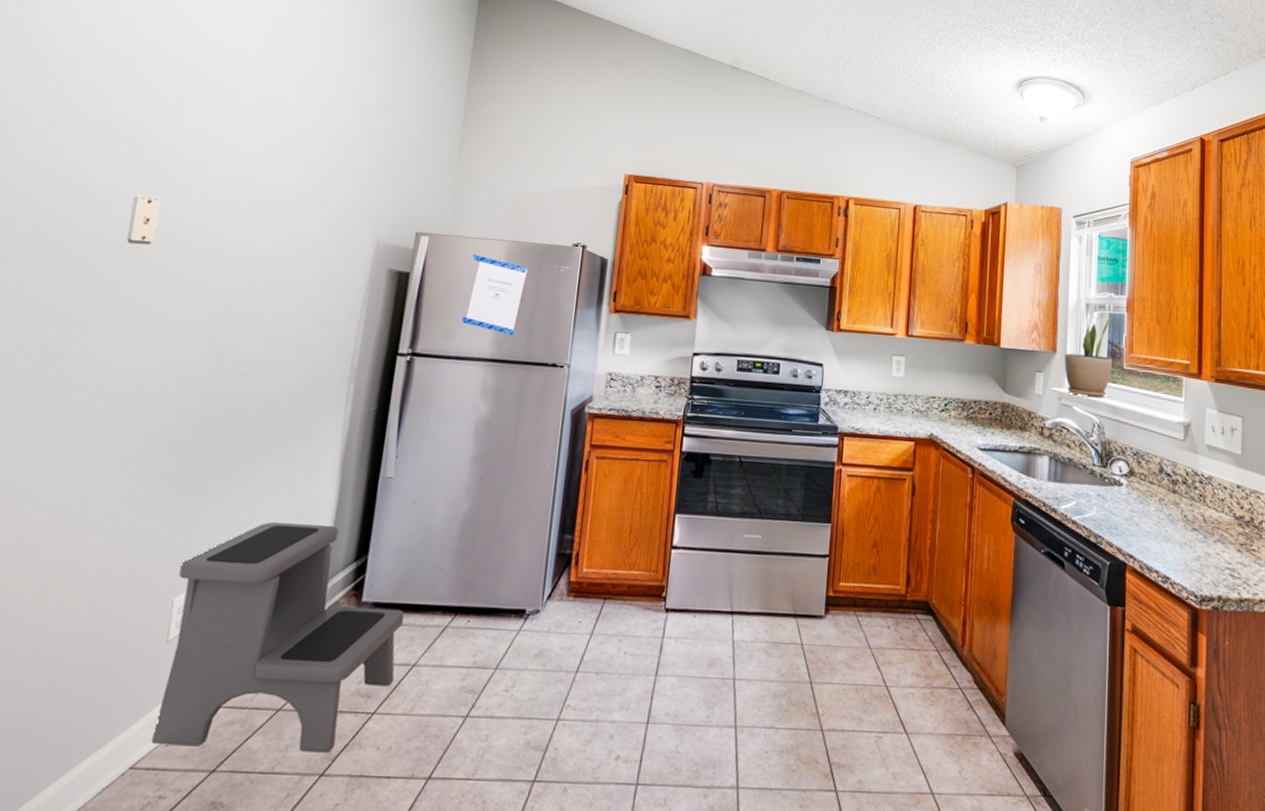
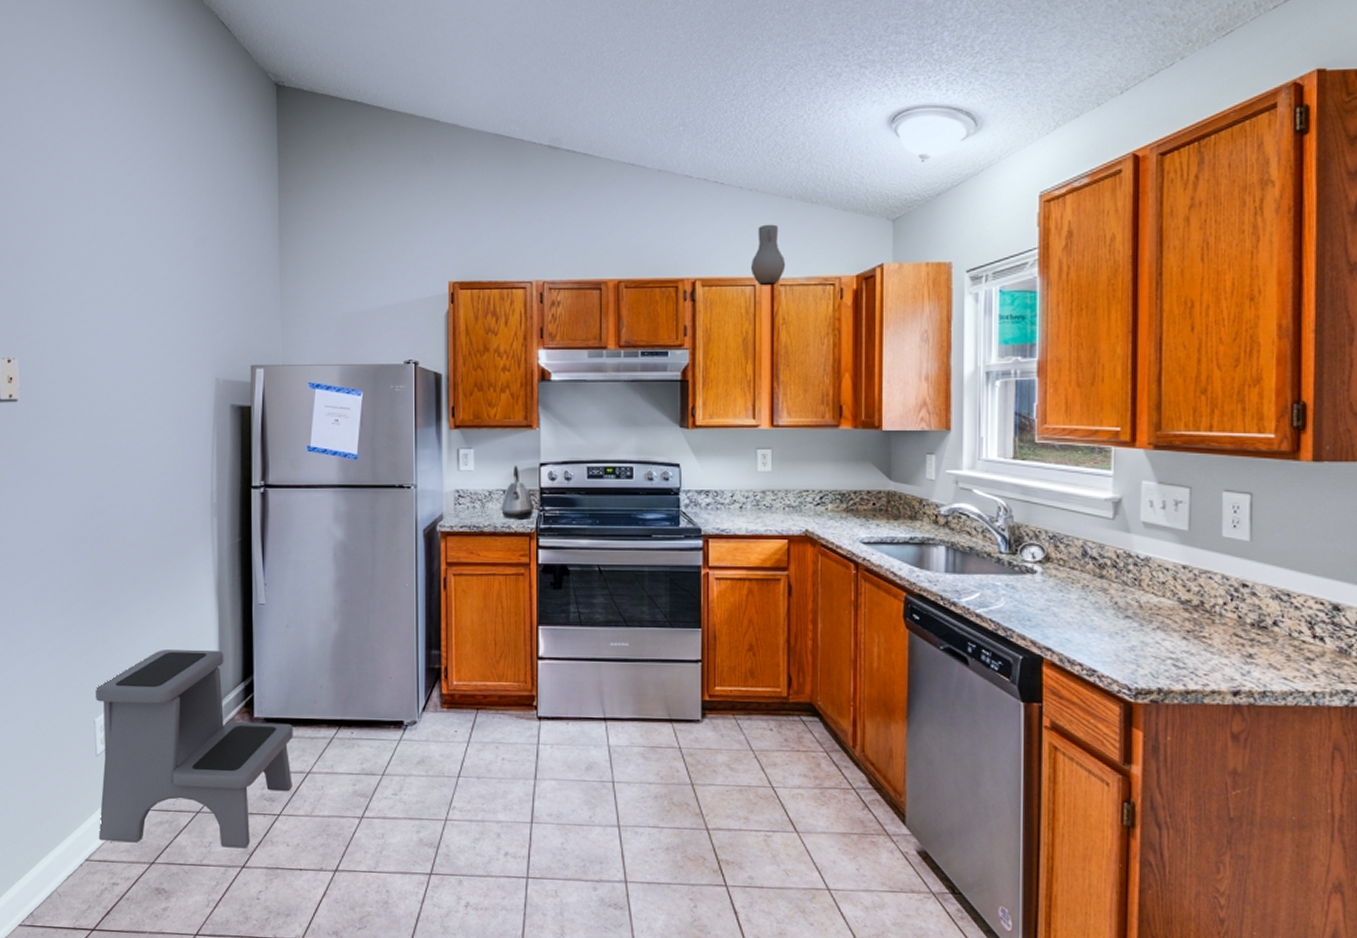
kettle: none [651,352,684,407] -> present [501,465,535,520]
vase: none [897,157,927,211] -> present [750,224,786,286]
potted plant: present [1064,317,1113,397] -> none [961,384,1021,477]

